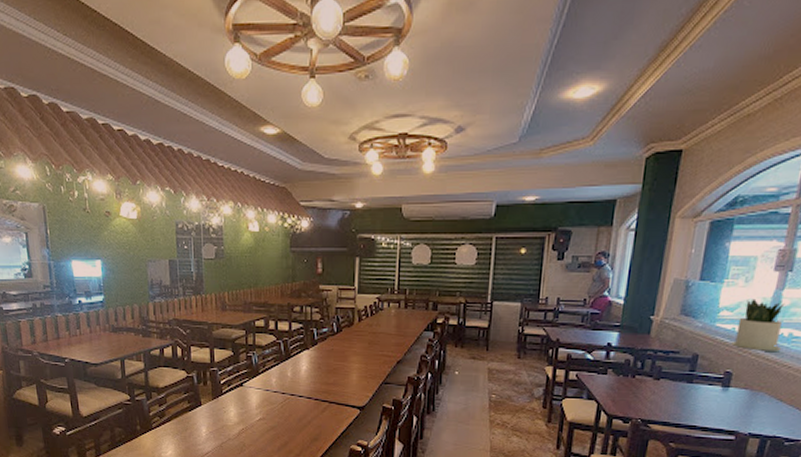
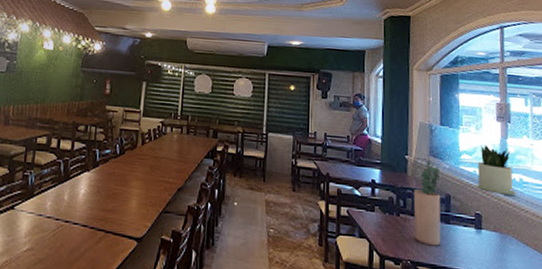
vase: none [649,316,691,405] -> present [414,157,441,246]

